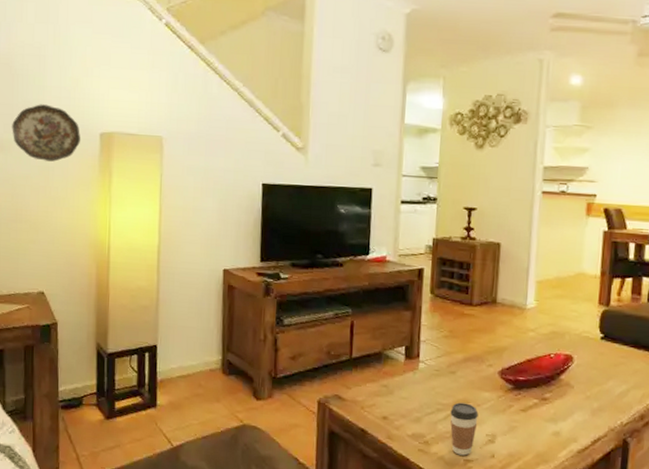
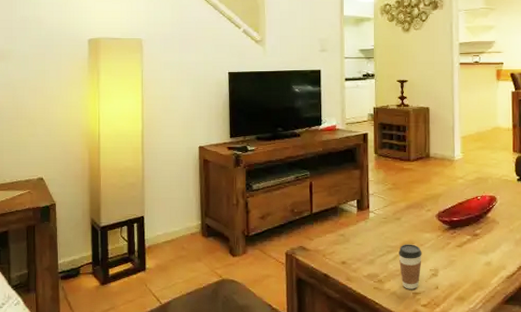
decorative plate: present [12,104,80,162] -> none [11,18,71,66]

